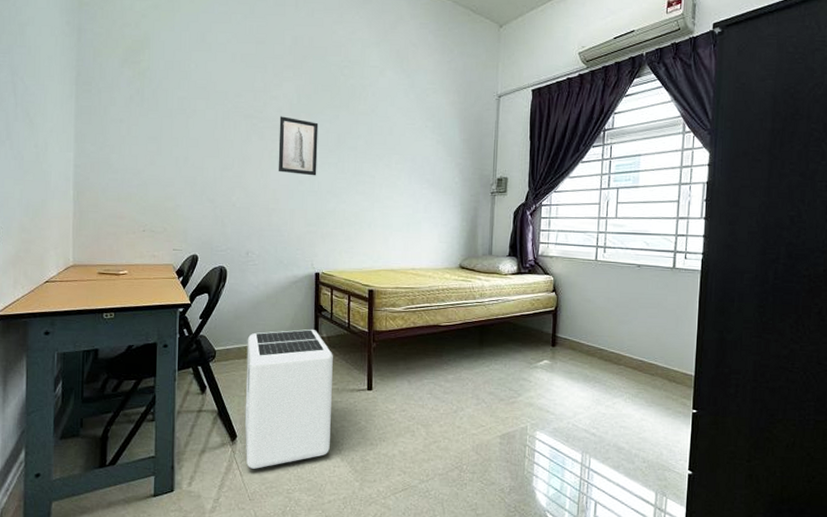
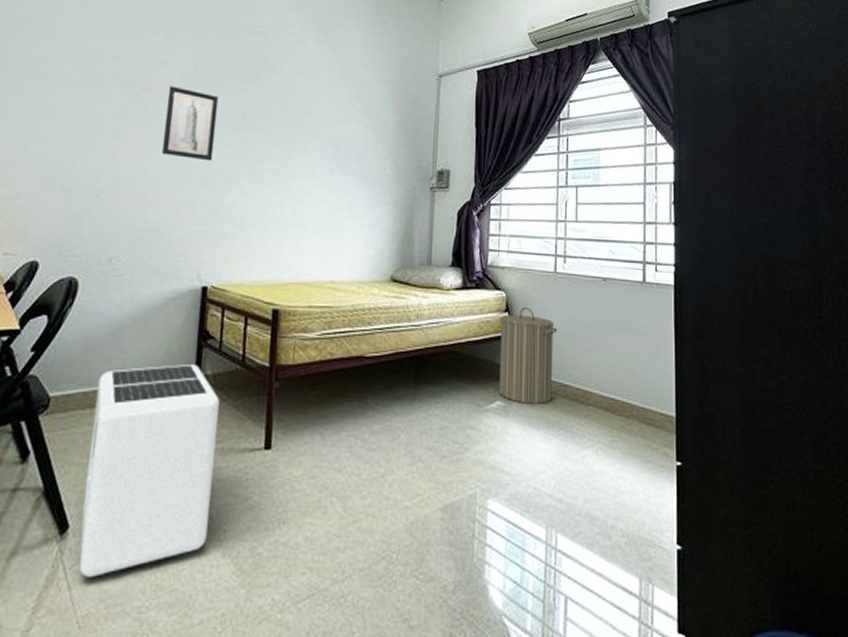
laundry hamper: none [546,288,596,363] -> present [499,306,557,404]

